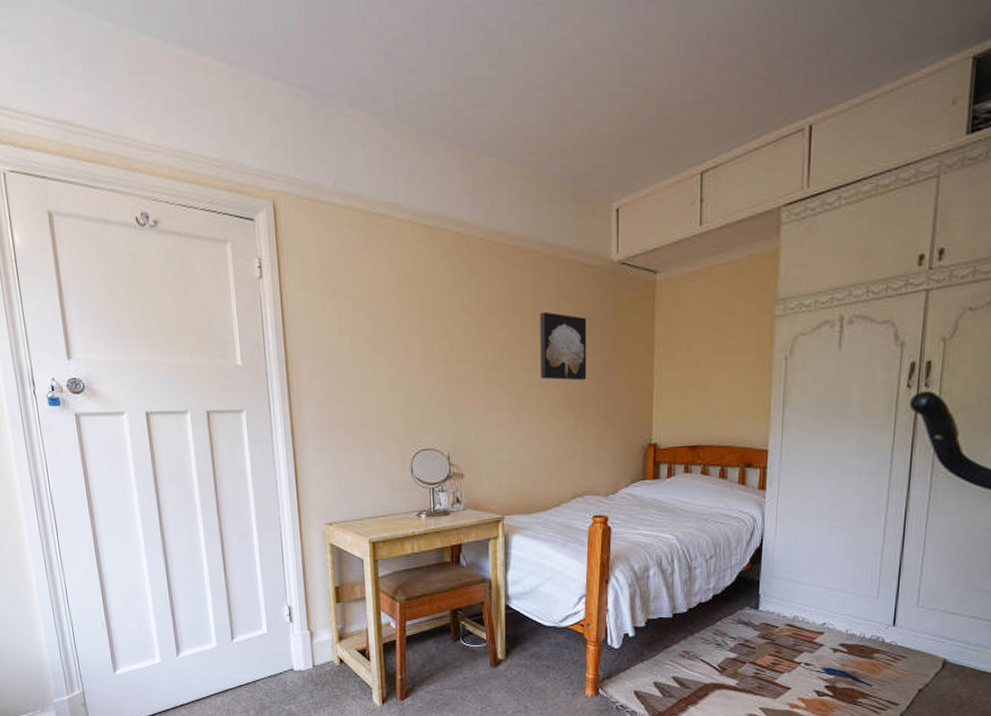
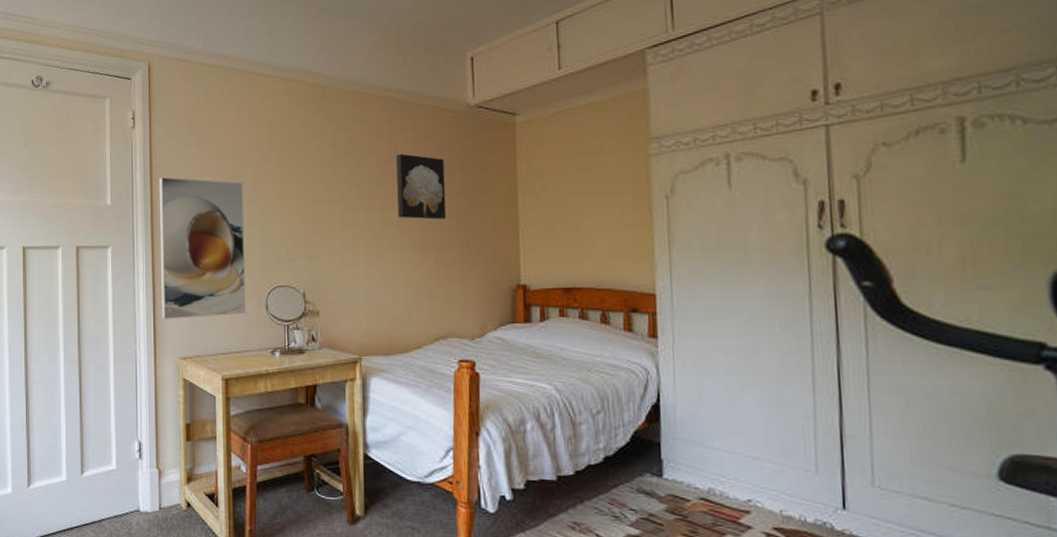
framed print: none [293,334,392,486] -> present [159,176,246,319]

